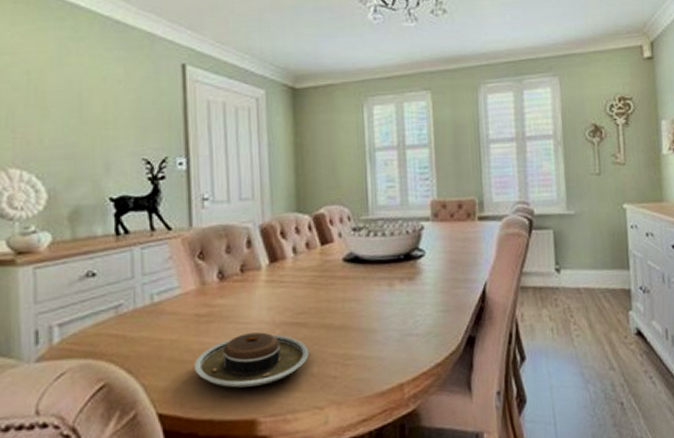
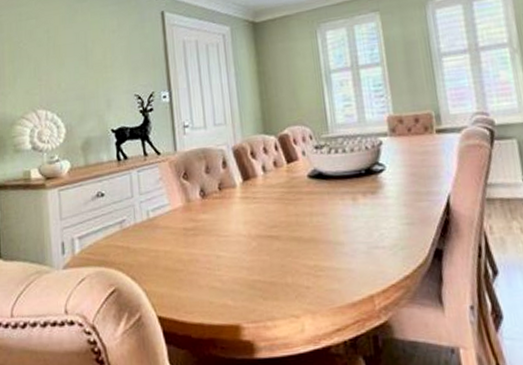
plate: present [194,332,309,388] -> none [185,244,283,296]

